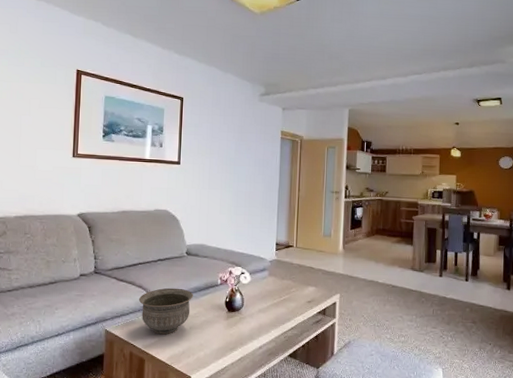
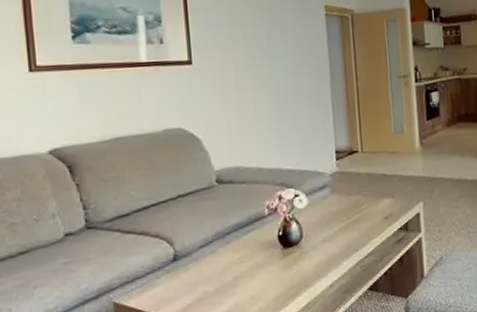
bowl: present [138,288,193,335] -> none [156,229,234,295]

